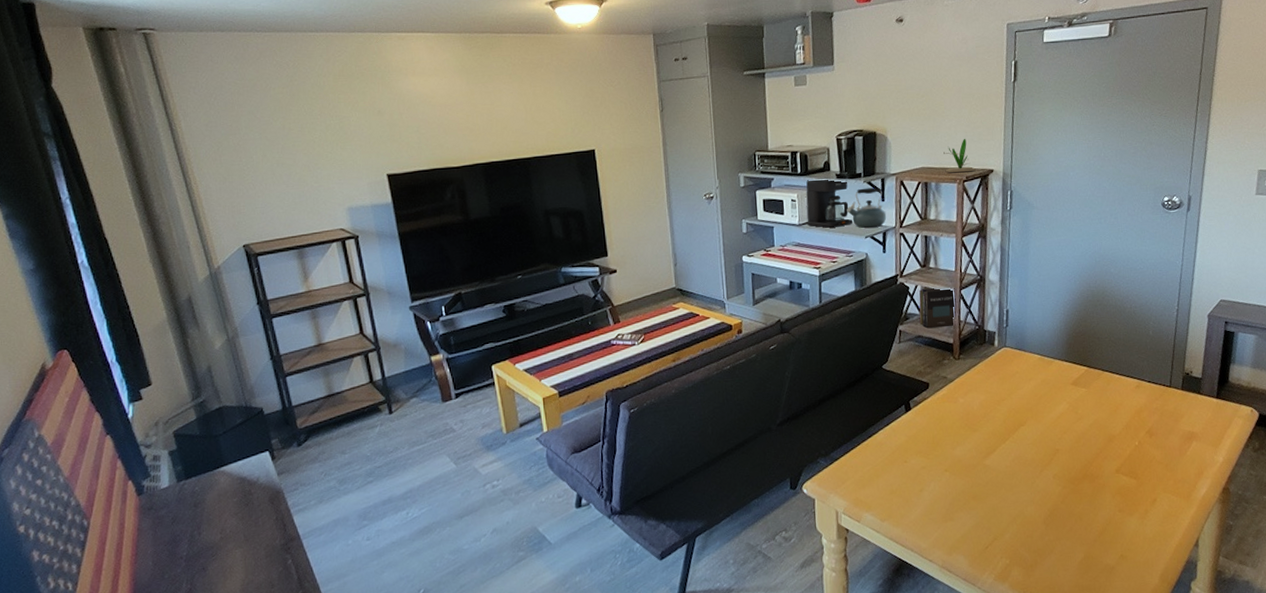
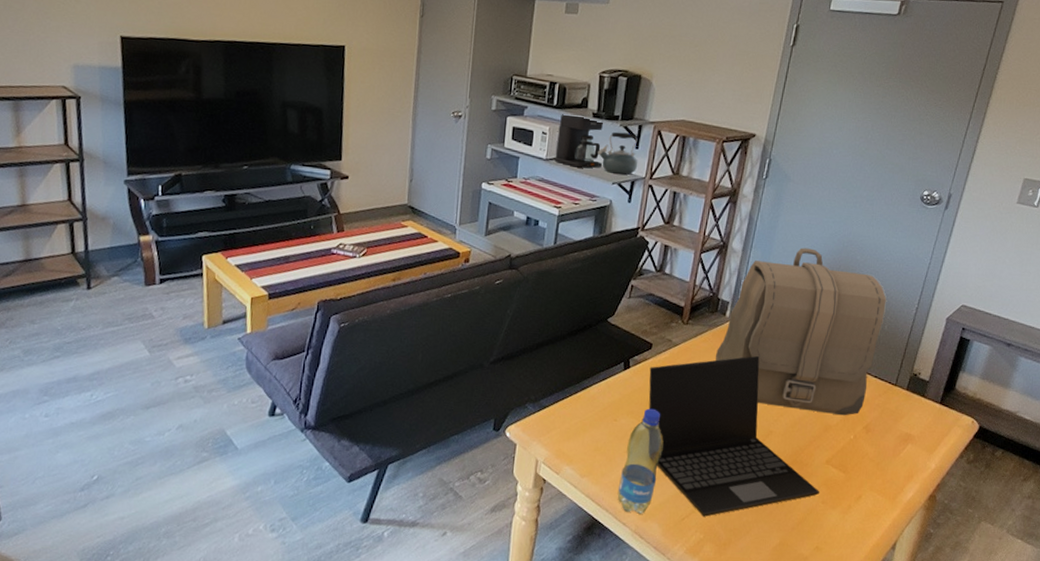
books: present [919,287,956,329] -> none [653,245,695,289]
bottle: none [919,445,956,550] -> present [617,408,664,515]
laptop: none [930,378,1115,542] -> present [648,355,819,517]
plant: present [943,138,976,173] -> none [706,96,738,133]
backpack: none [991,269,1147,425] -> present [715,247,886,416]

